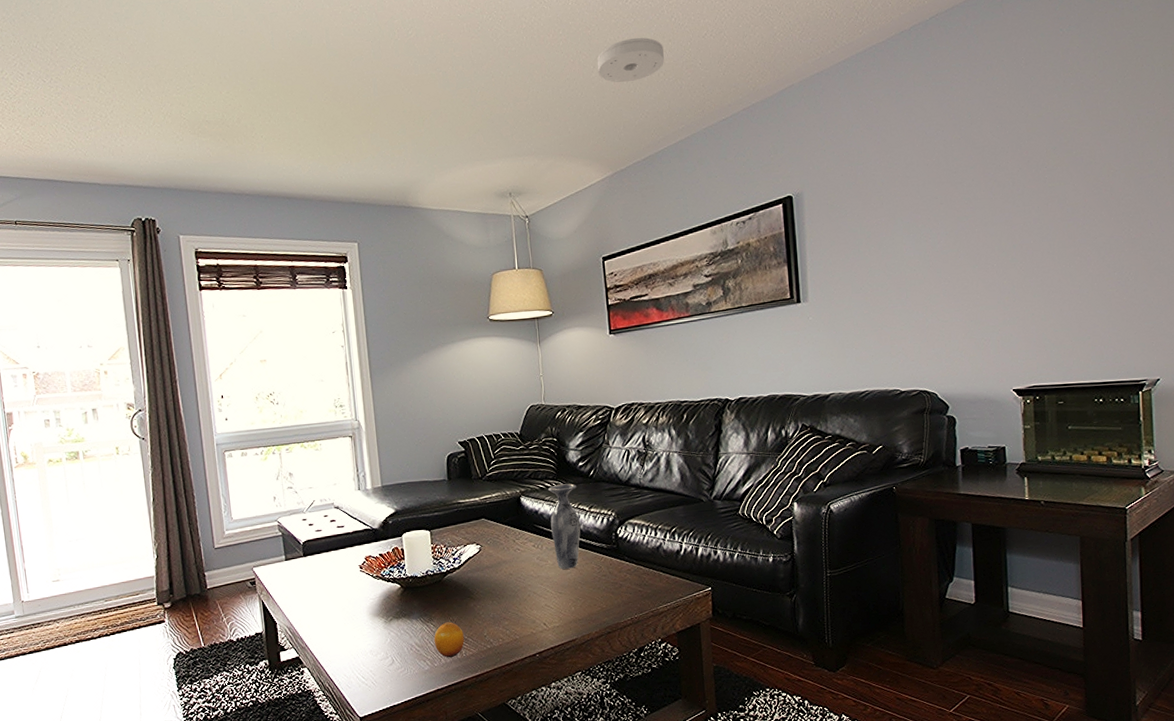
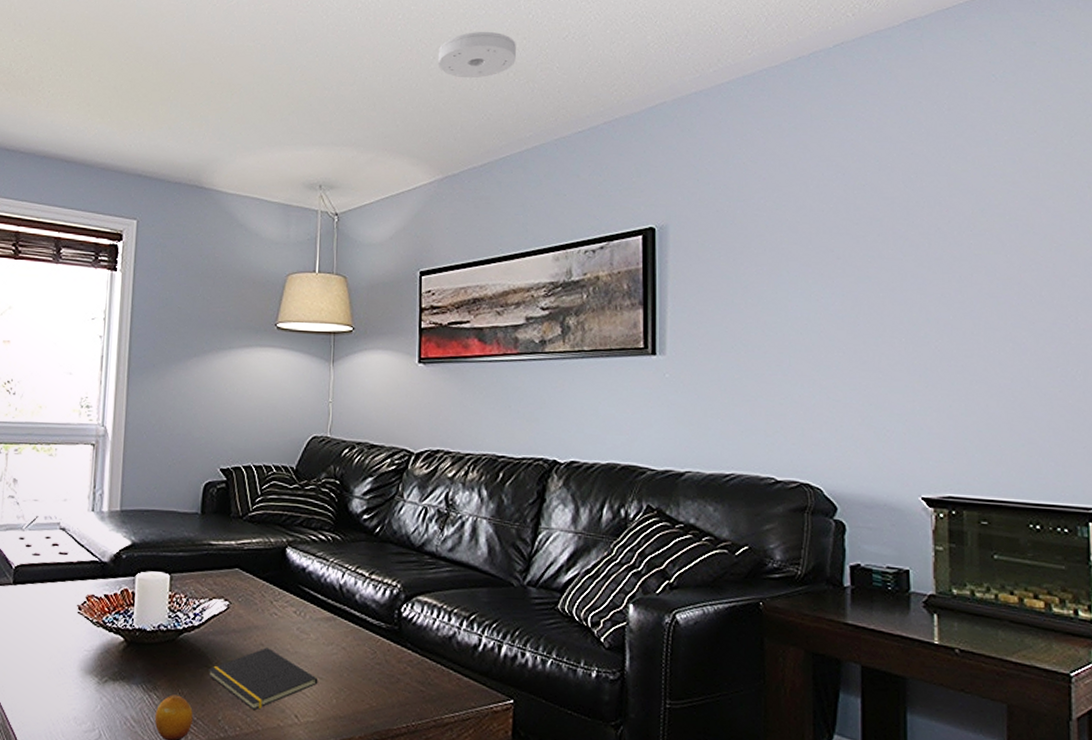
notepad: none [470,576,559,625] -> present [208,647,318,711]
vase: present [548,483,581,569] -> none [319,538,357,649]

